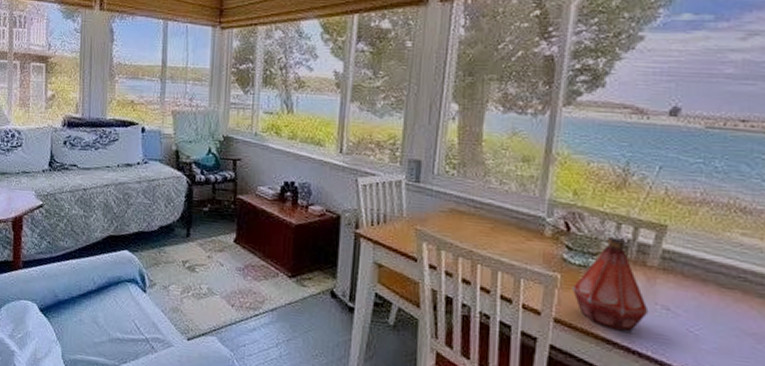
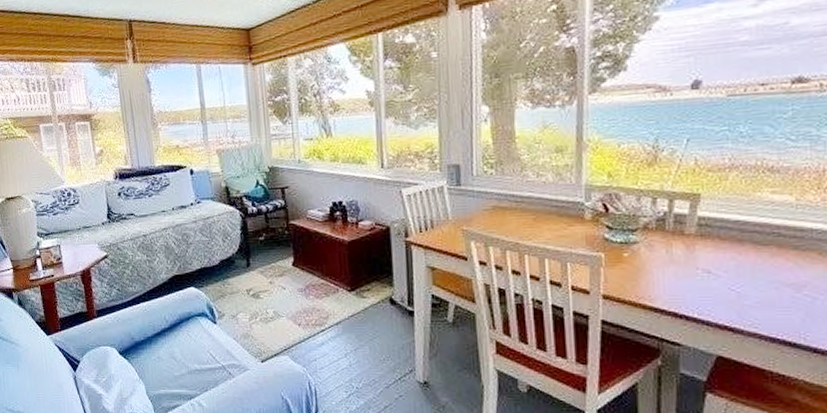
bottle: present [572,237,649,331] -> none [617,212,691,299]

